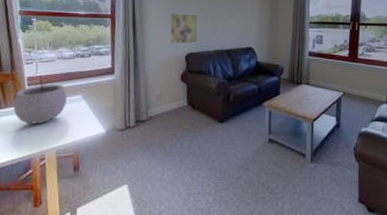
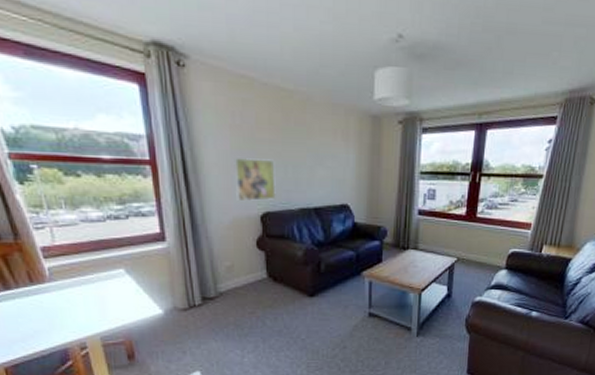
plant pot: present [13,76,67,124] -> none [27,245,104,307]

